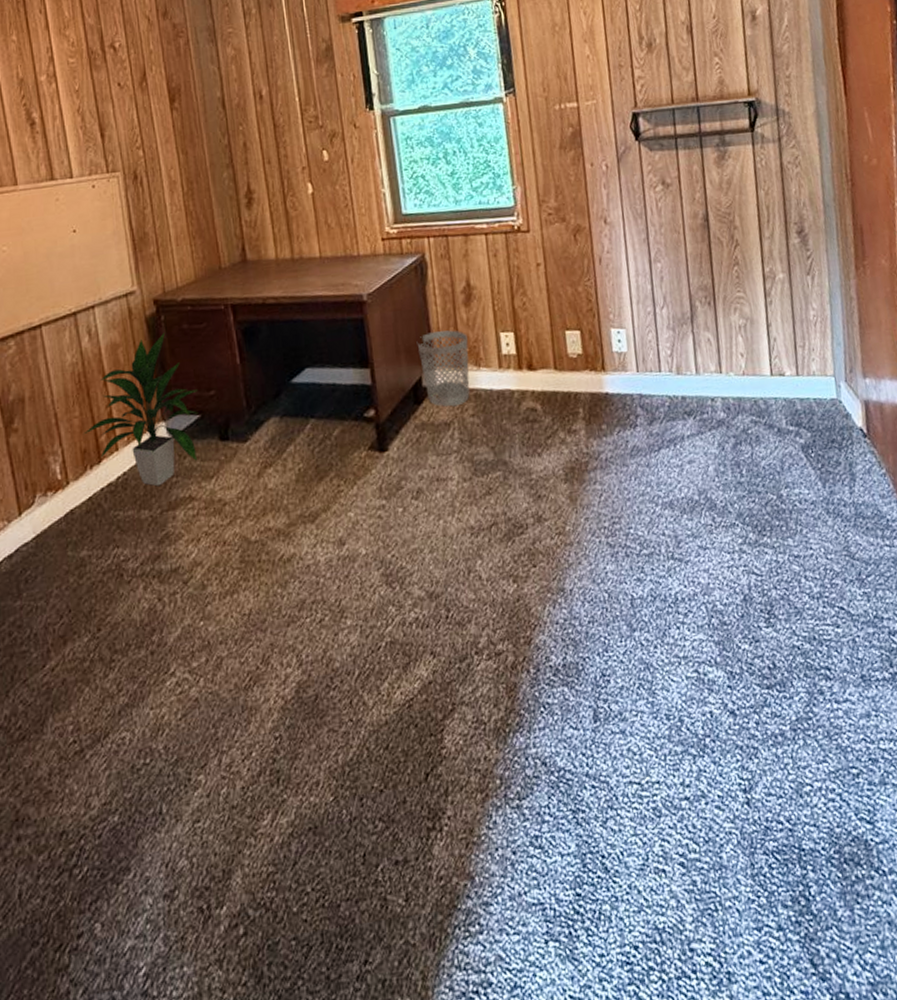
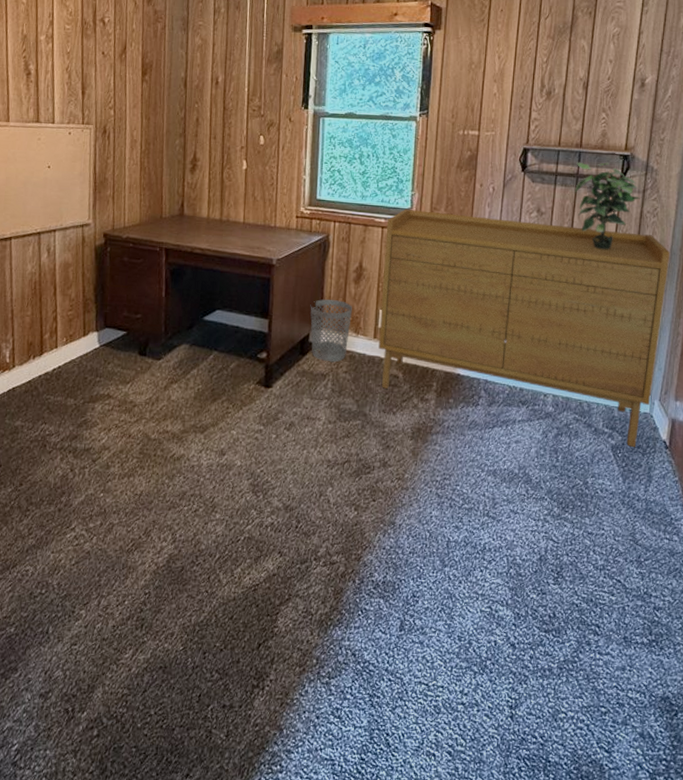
indoor plant: present [82,333,198,487] -> none [31,261,128,382]
sideboard: none [489,188,836,443] -> present [378,208,671,448]
potted plant: none [696,113,777,216] -> present [575,162,640,250]

